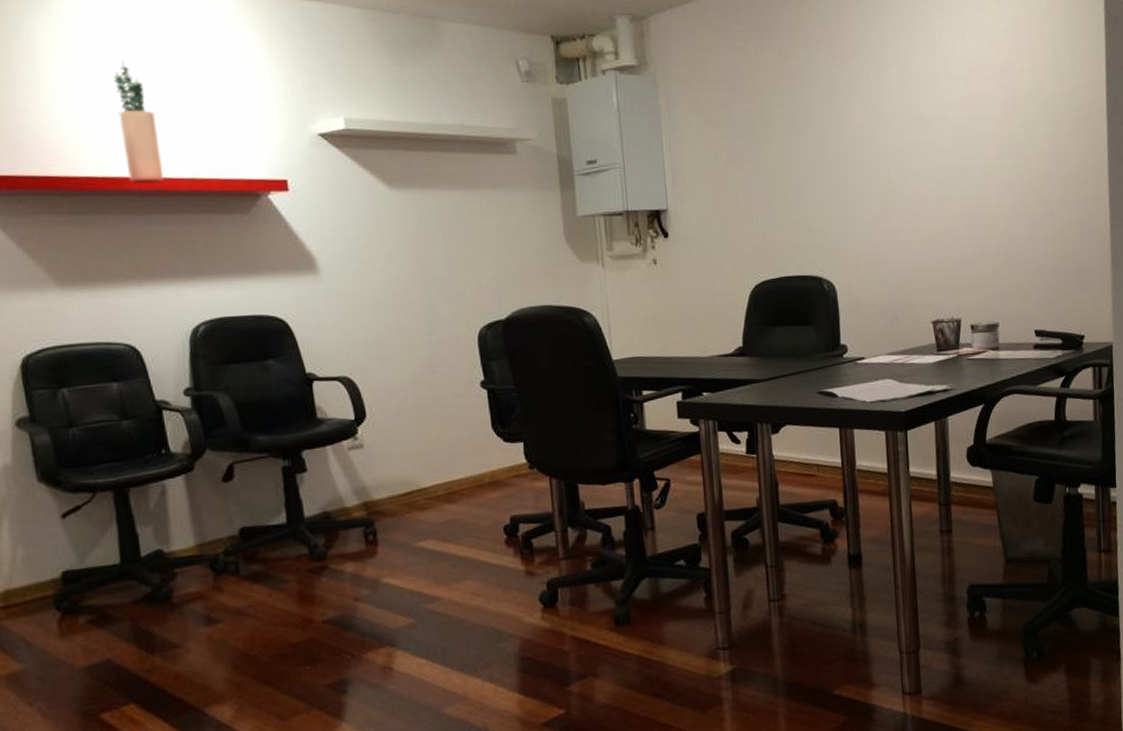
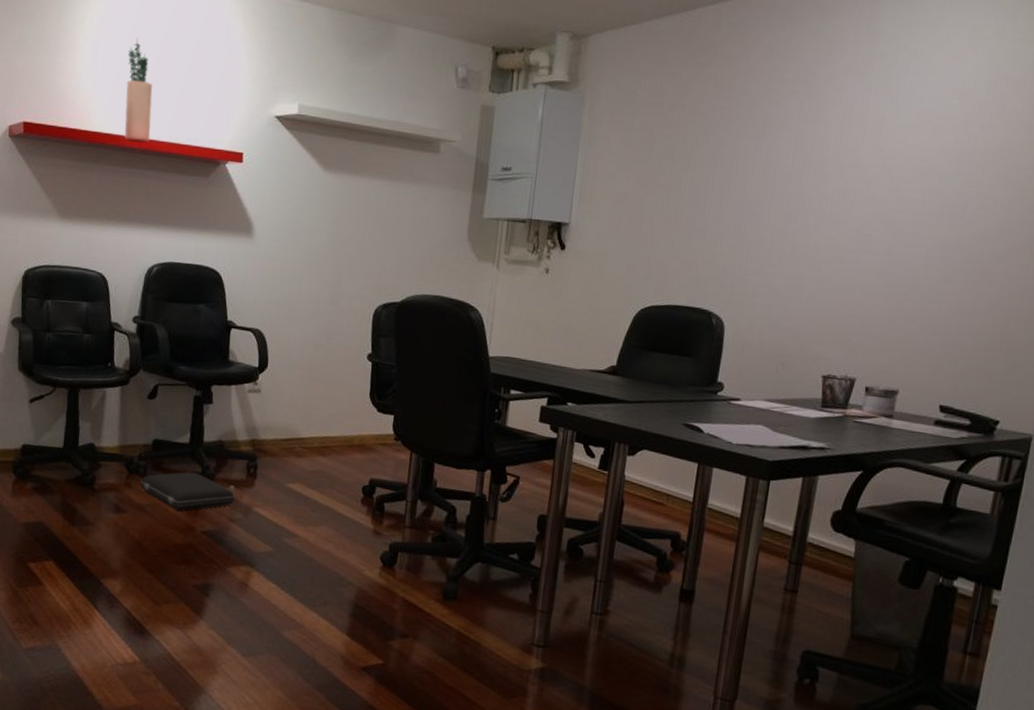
briefcase: none [232,555,357,604] -> present [140,472,236,510]

